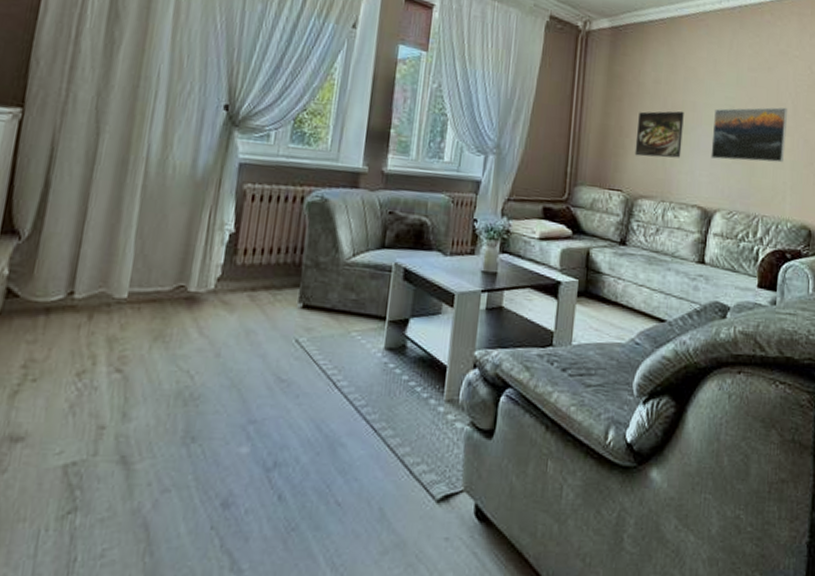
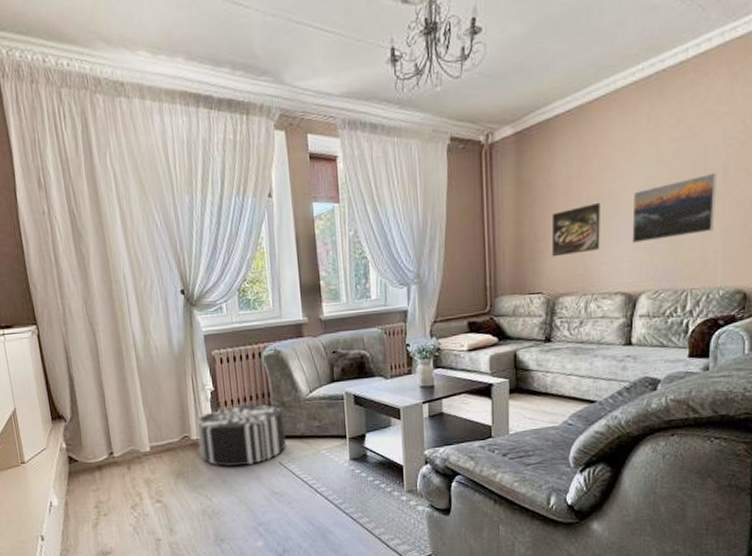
pouf: none [194,257,315,337] -> present [197,404,286,467]

